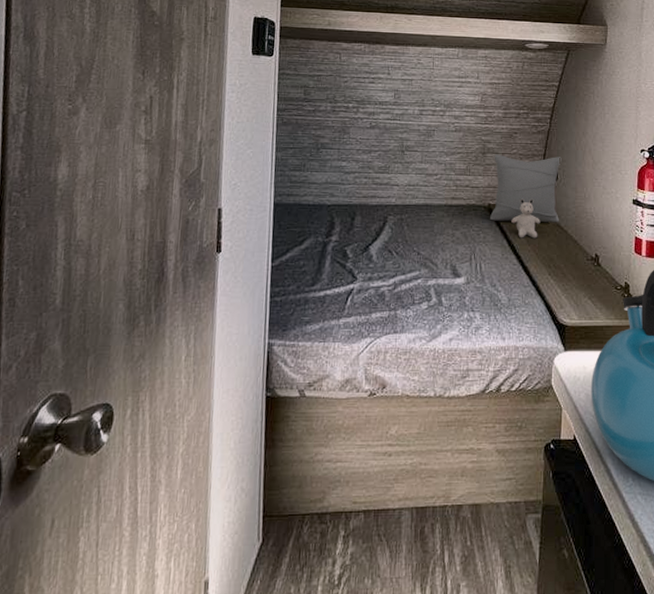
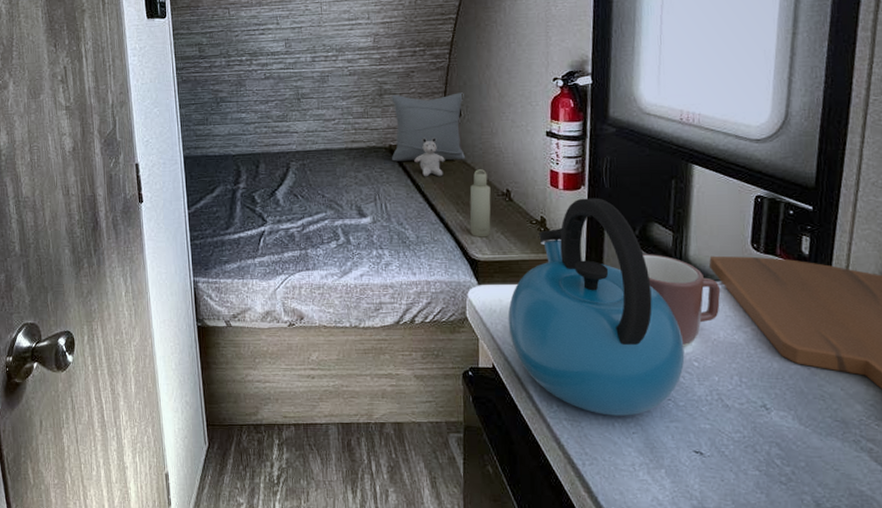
bottle: none [560,233,581,302] -> present [469,169,491,237]

